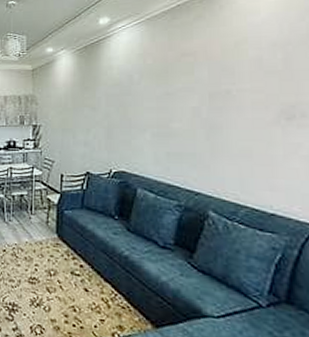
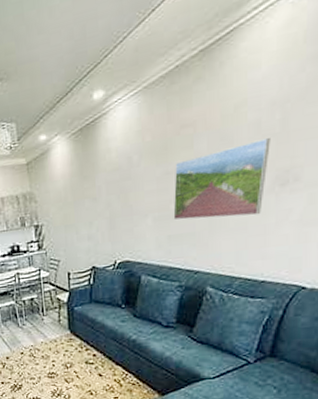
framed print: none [173,74,273,145] -> present [173,138,270,220]

